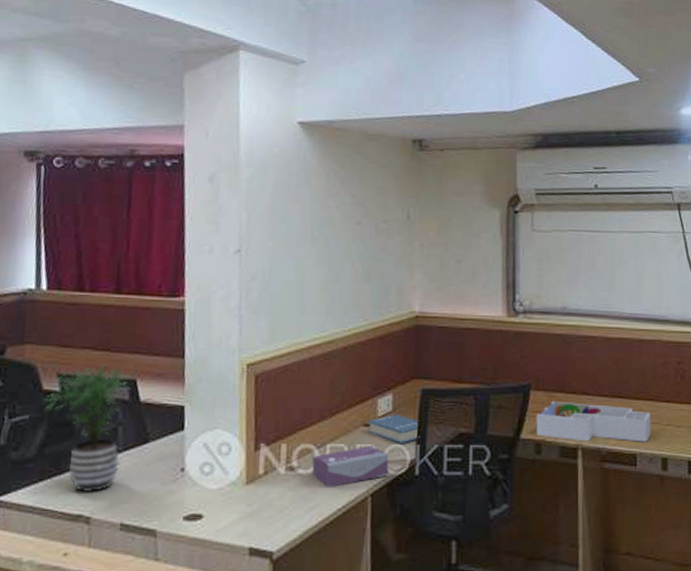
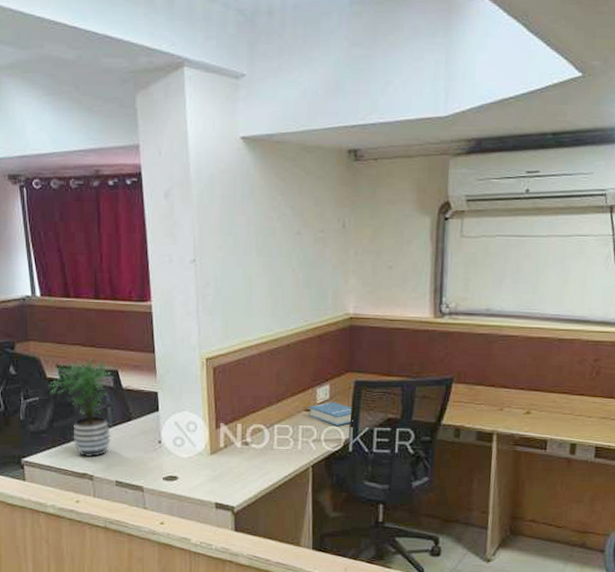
tissue box: present [312,446,389,487] -> none [263,427,327,459]
desk organizer: present [536,400,651,442] -> none [456,392,564,430]

